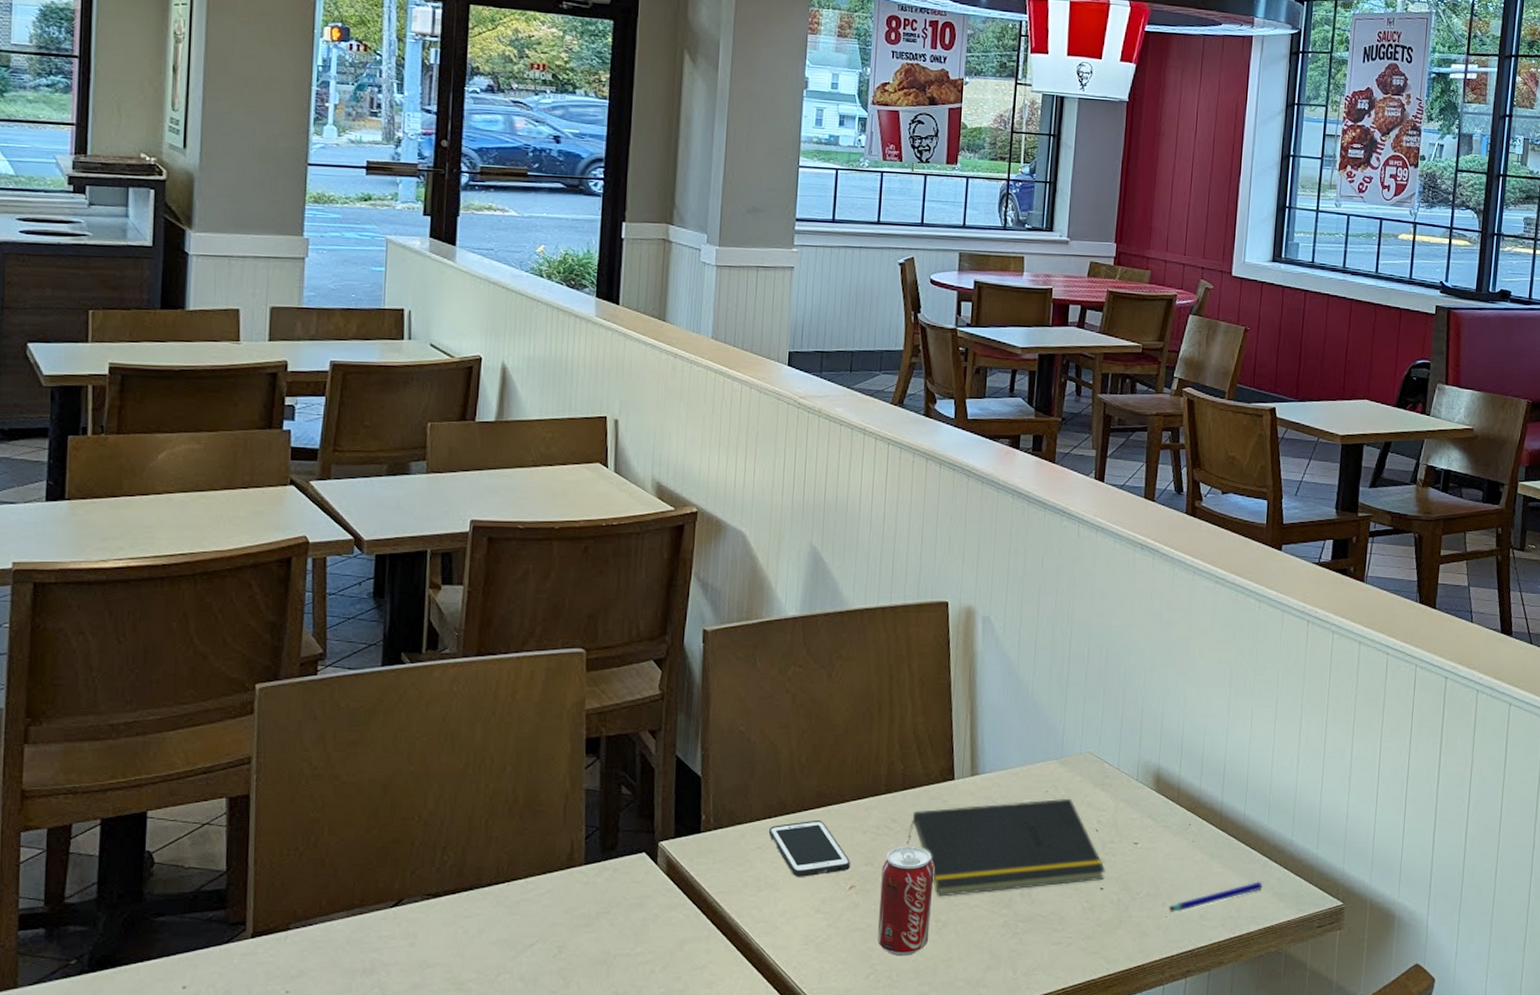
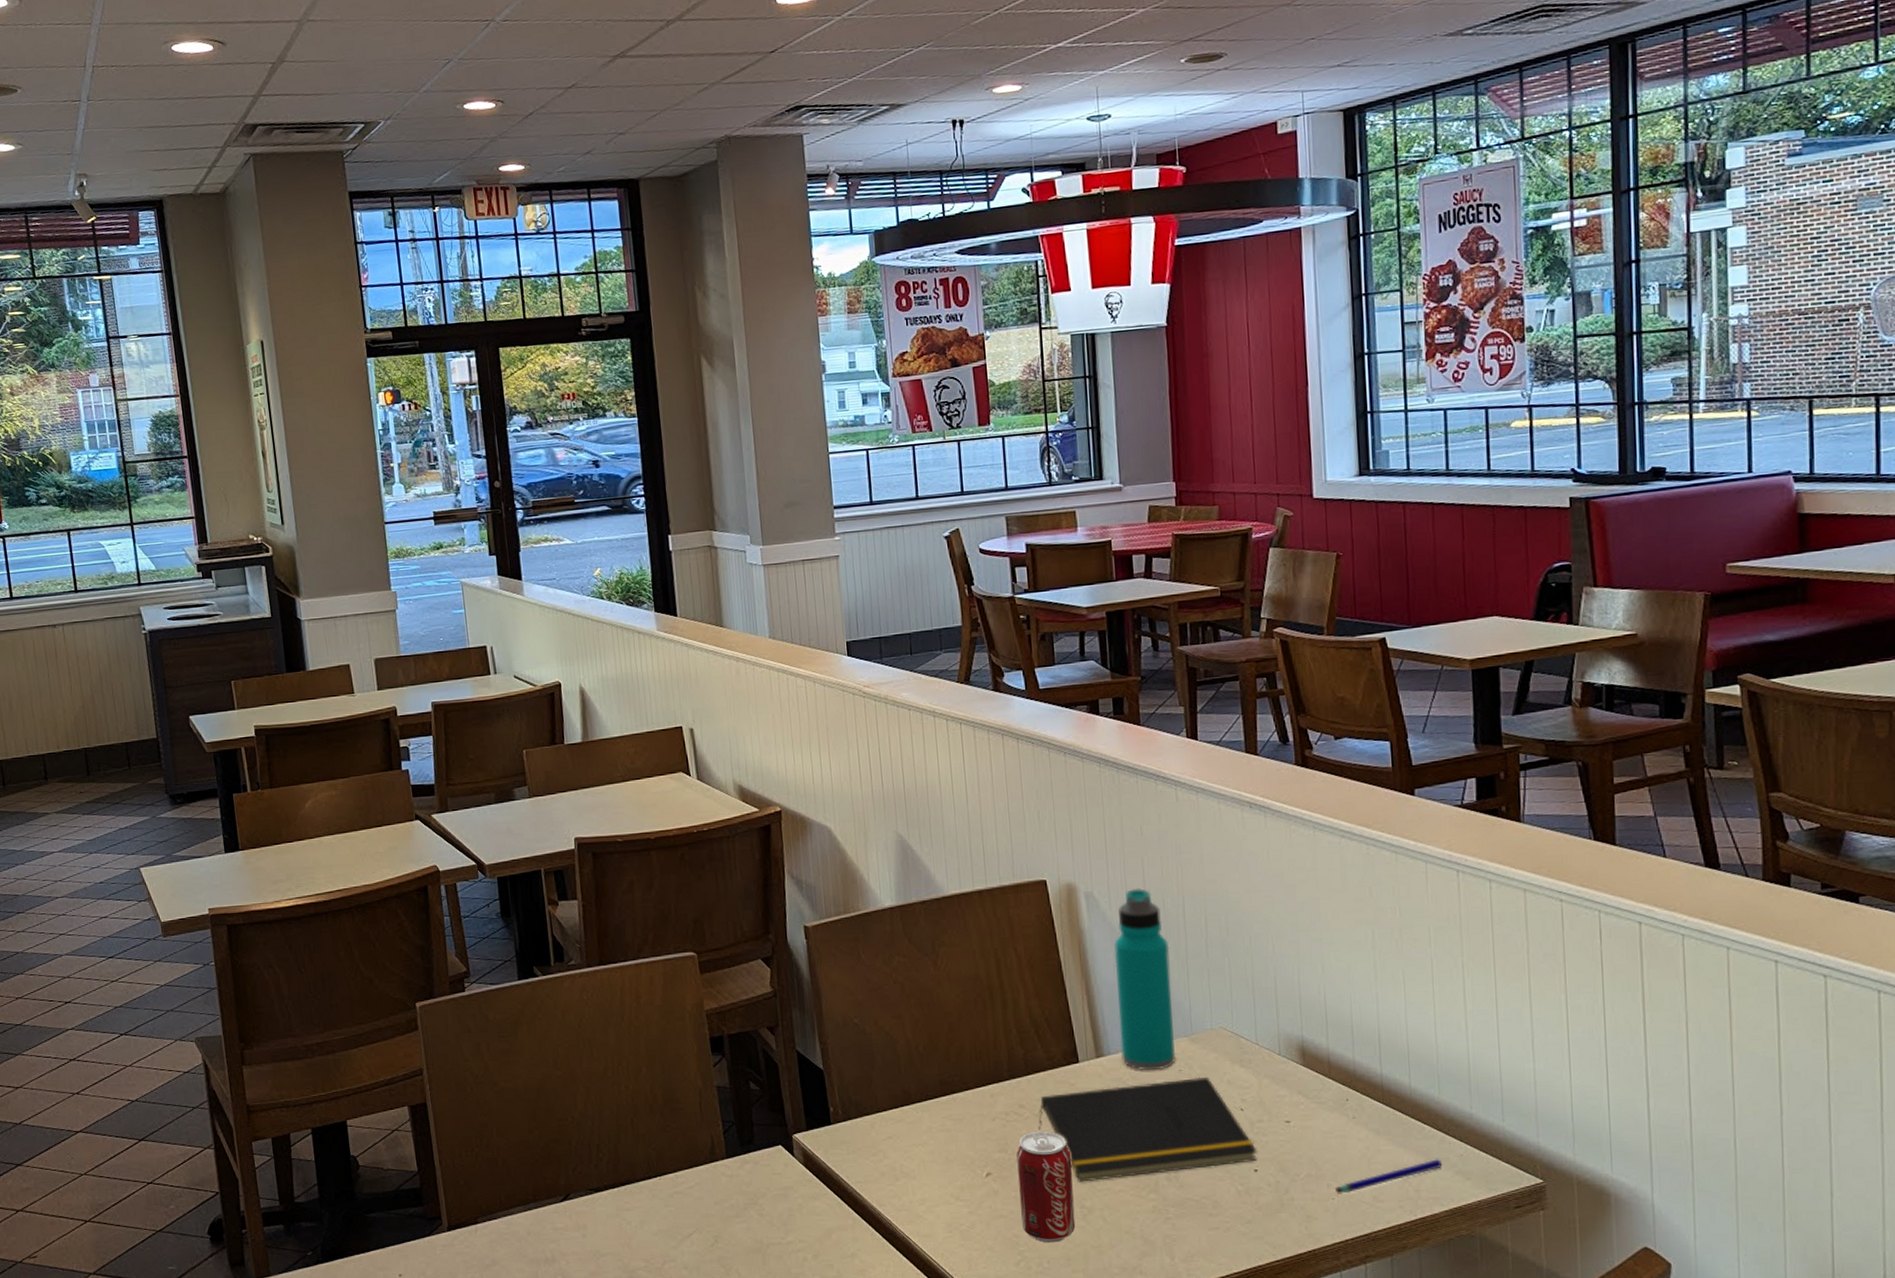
cell phone: present [768,819,850,877] -> none [896,1108,984,1166]
water bottle: none [995,615,1053,791] -> present [1114,887,1177,1071]

